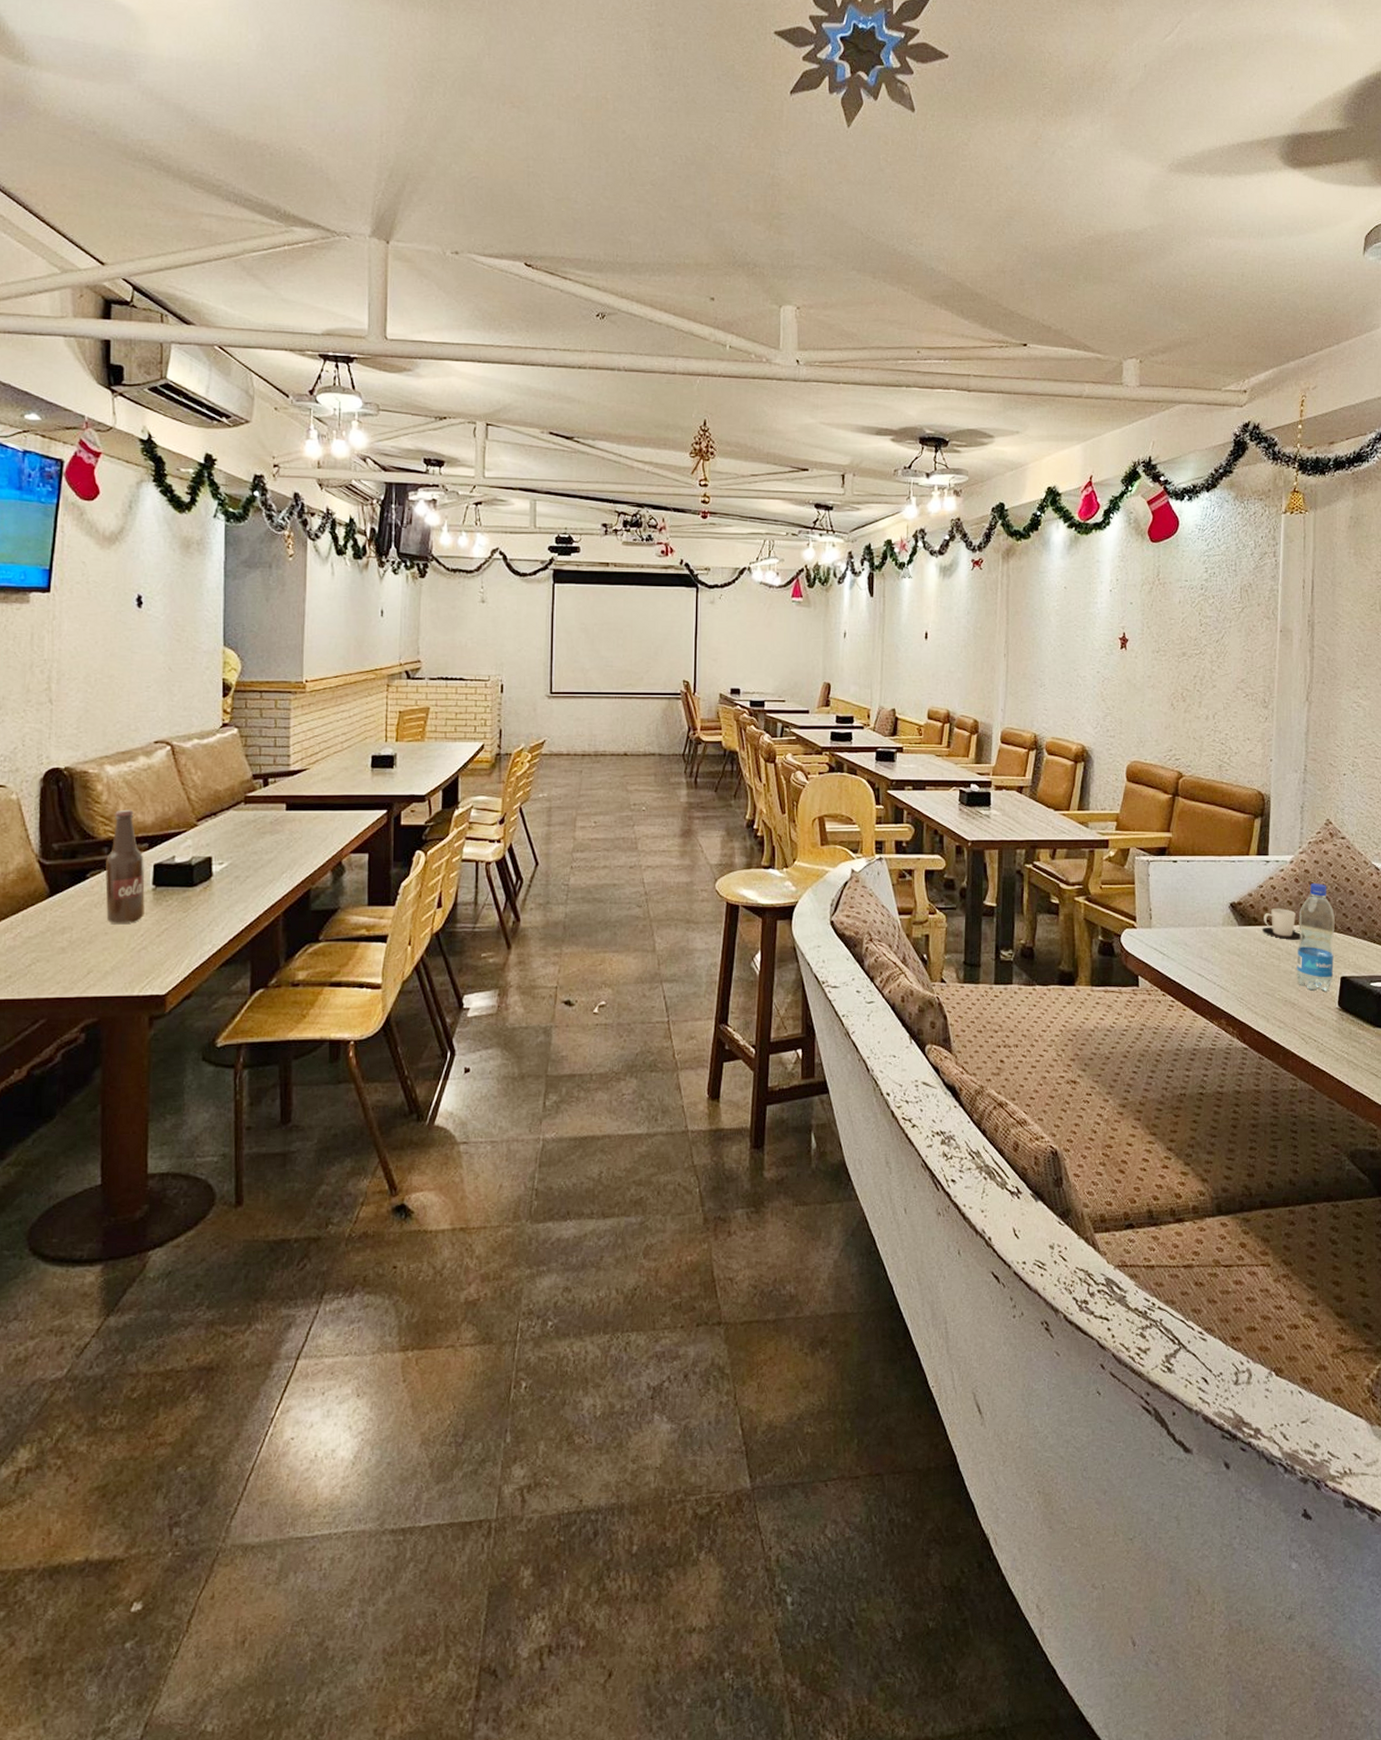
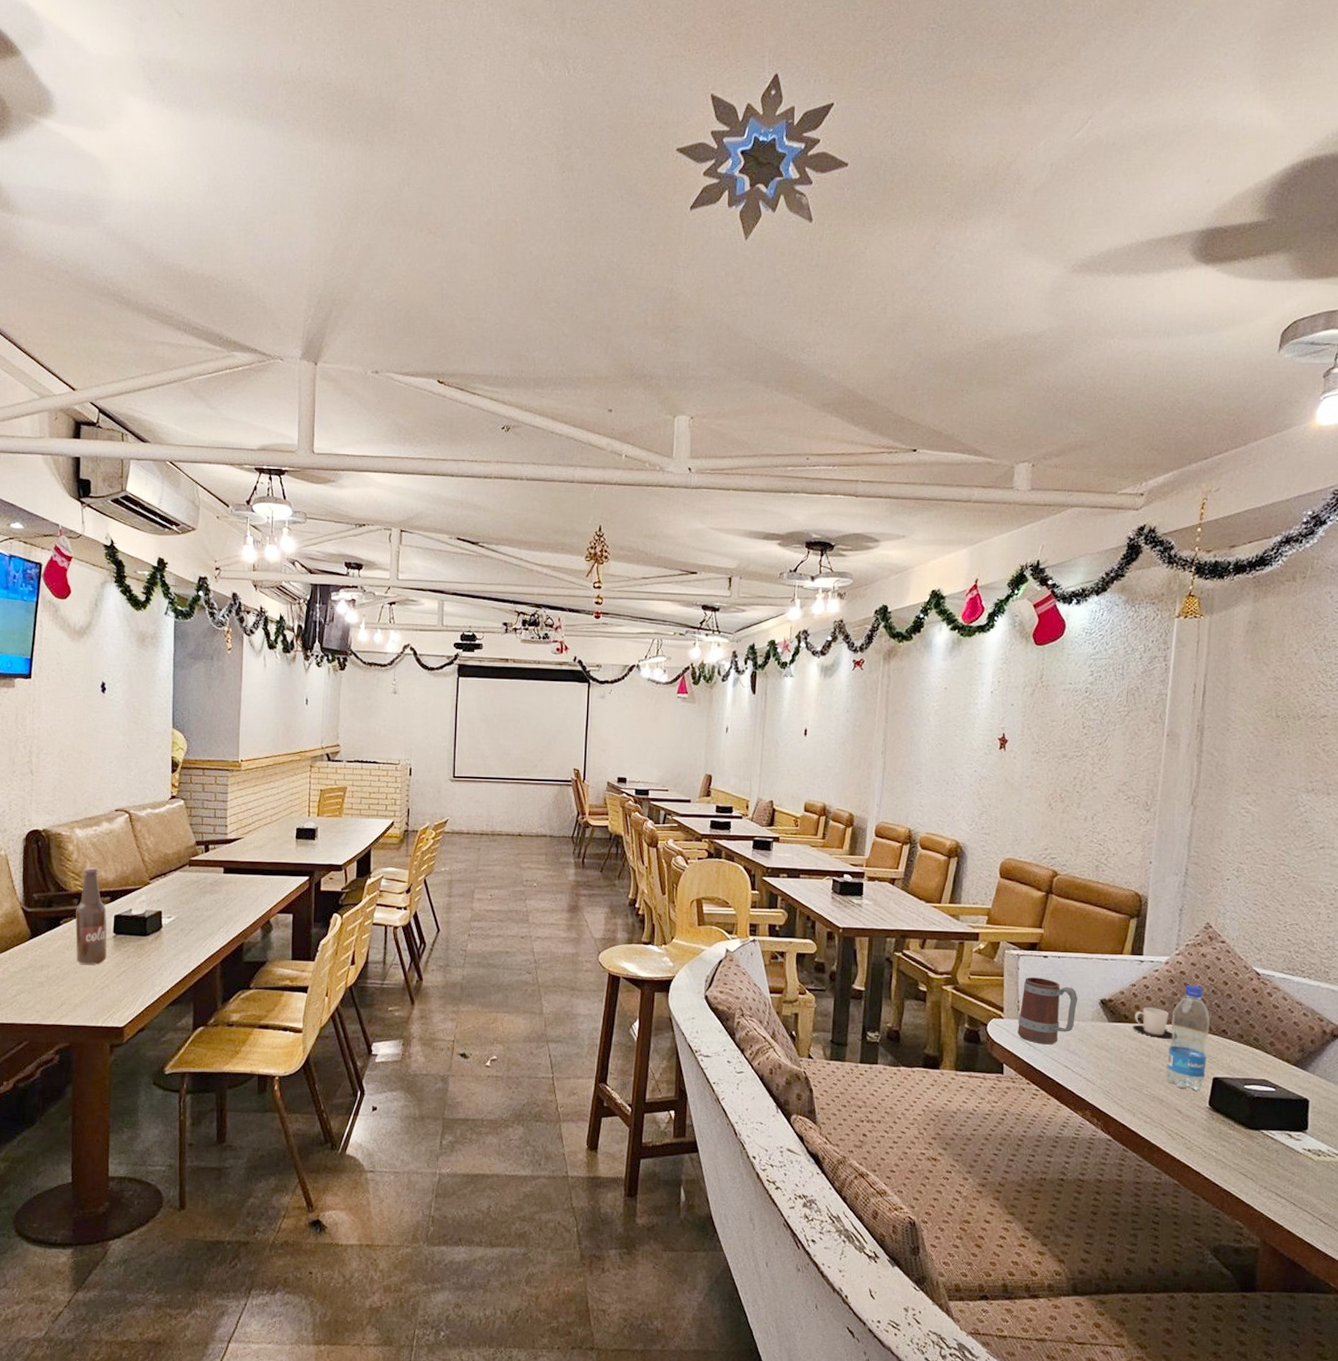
beer mug: none [1151,883,1209,953] -> present [1017,977,1078,1045]

